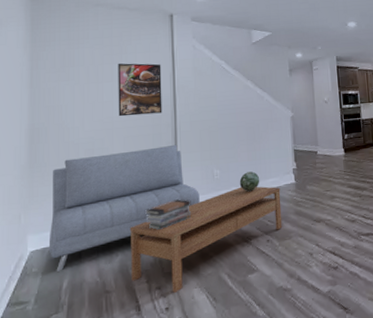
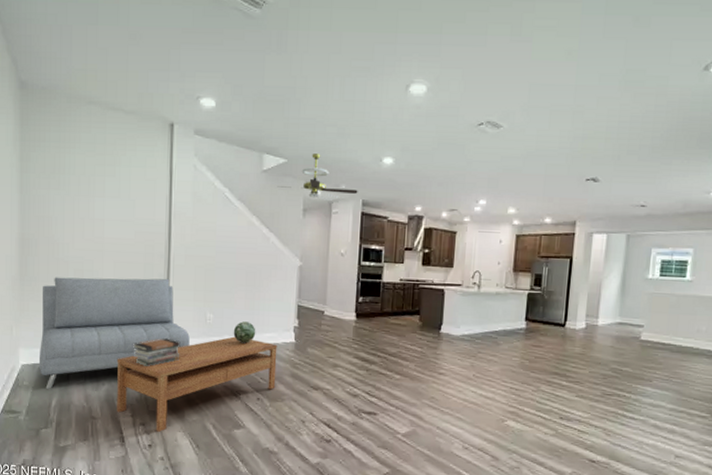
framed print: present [118,63,162,117] -> none [109,177,157,241]
ceiling fan: none [265,25,332,61] -> present [277,153,358,202]

